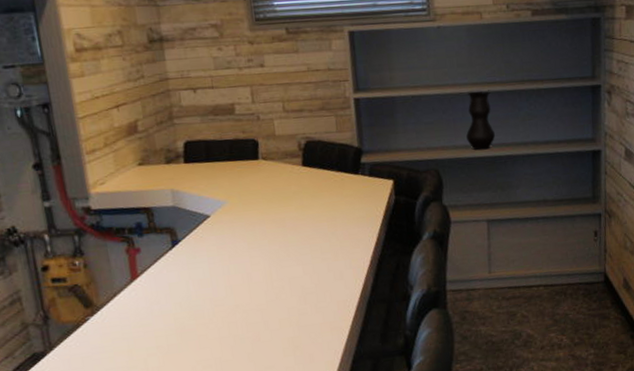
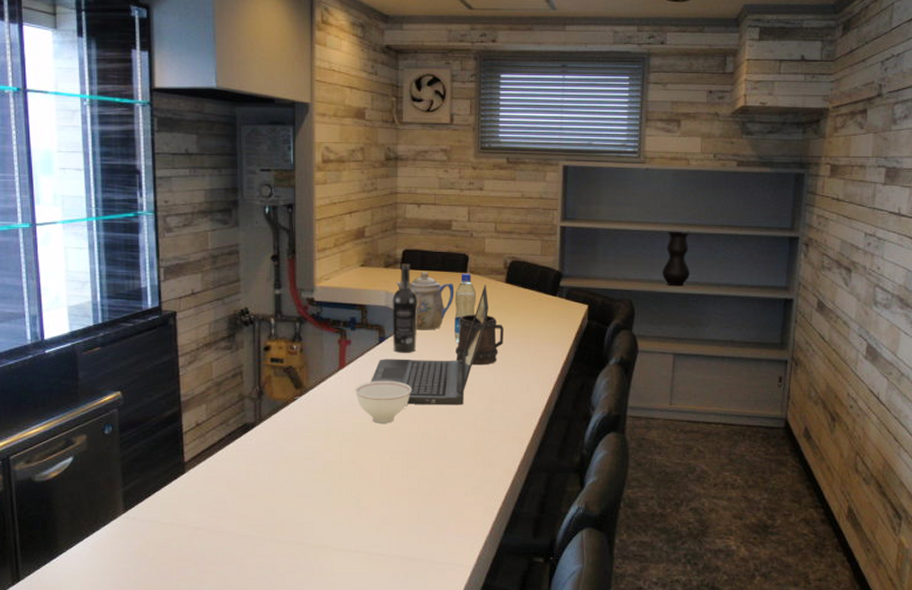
bowl: none [153,285,216,333] -> present [355,381,412,423]
laptop computer: none [169,170,288,309] -> present [371,285,489,405]
wine bottle: none [179,156,215,255] -> present [392,263,418,353]
teapot: none [181,163,249,228] -> present [396,272,455,330]
bottle: none [248,160,274,237] -> present [454,273,477,343]
beer mug: none [256,203,309,258] -> present [456,314,504,365]

